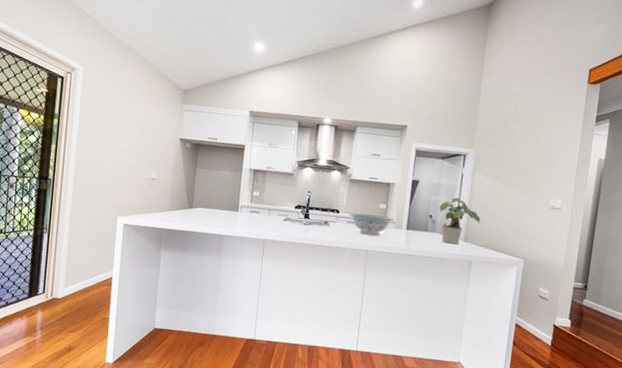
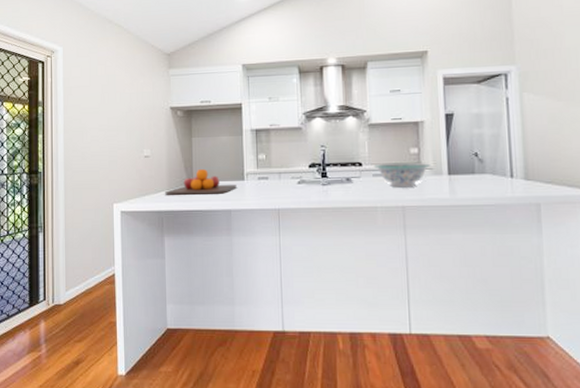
chopping board: none [166,196,231,221] -> present [165,168,237,195]
potted plant: present [439,197,481,245] -> none [485,127,542,185]

